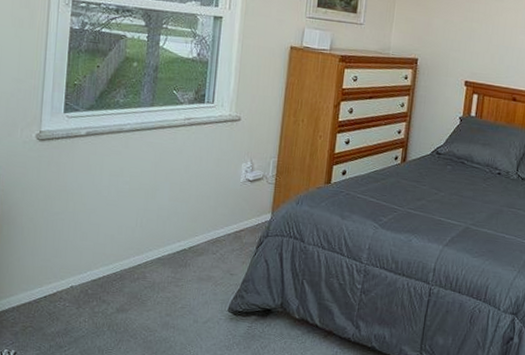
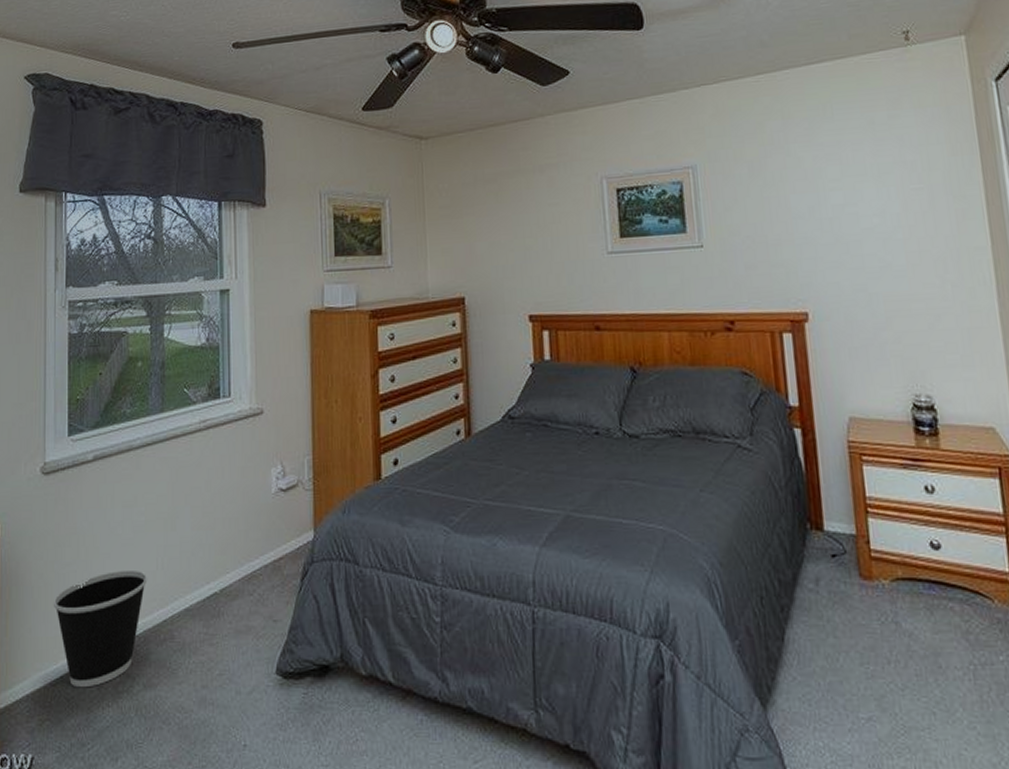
wastebasket: none [40,223,128,307] -> present [53,569,148,688]

